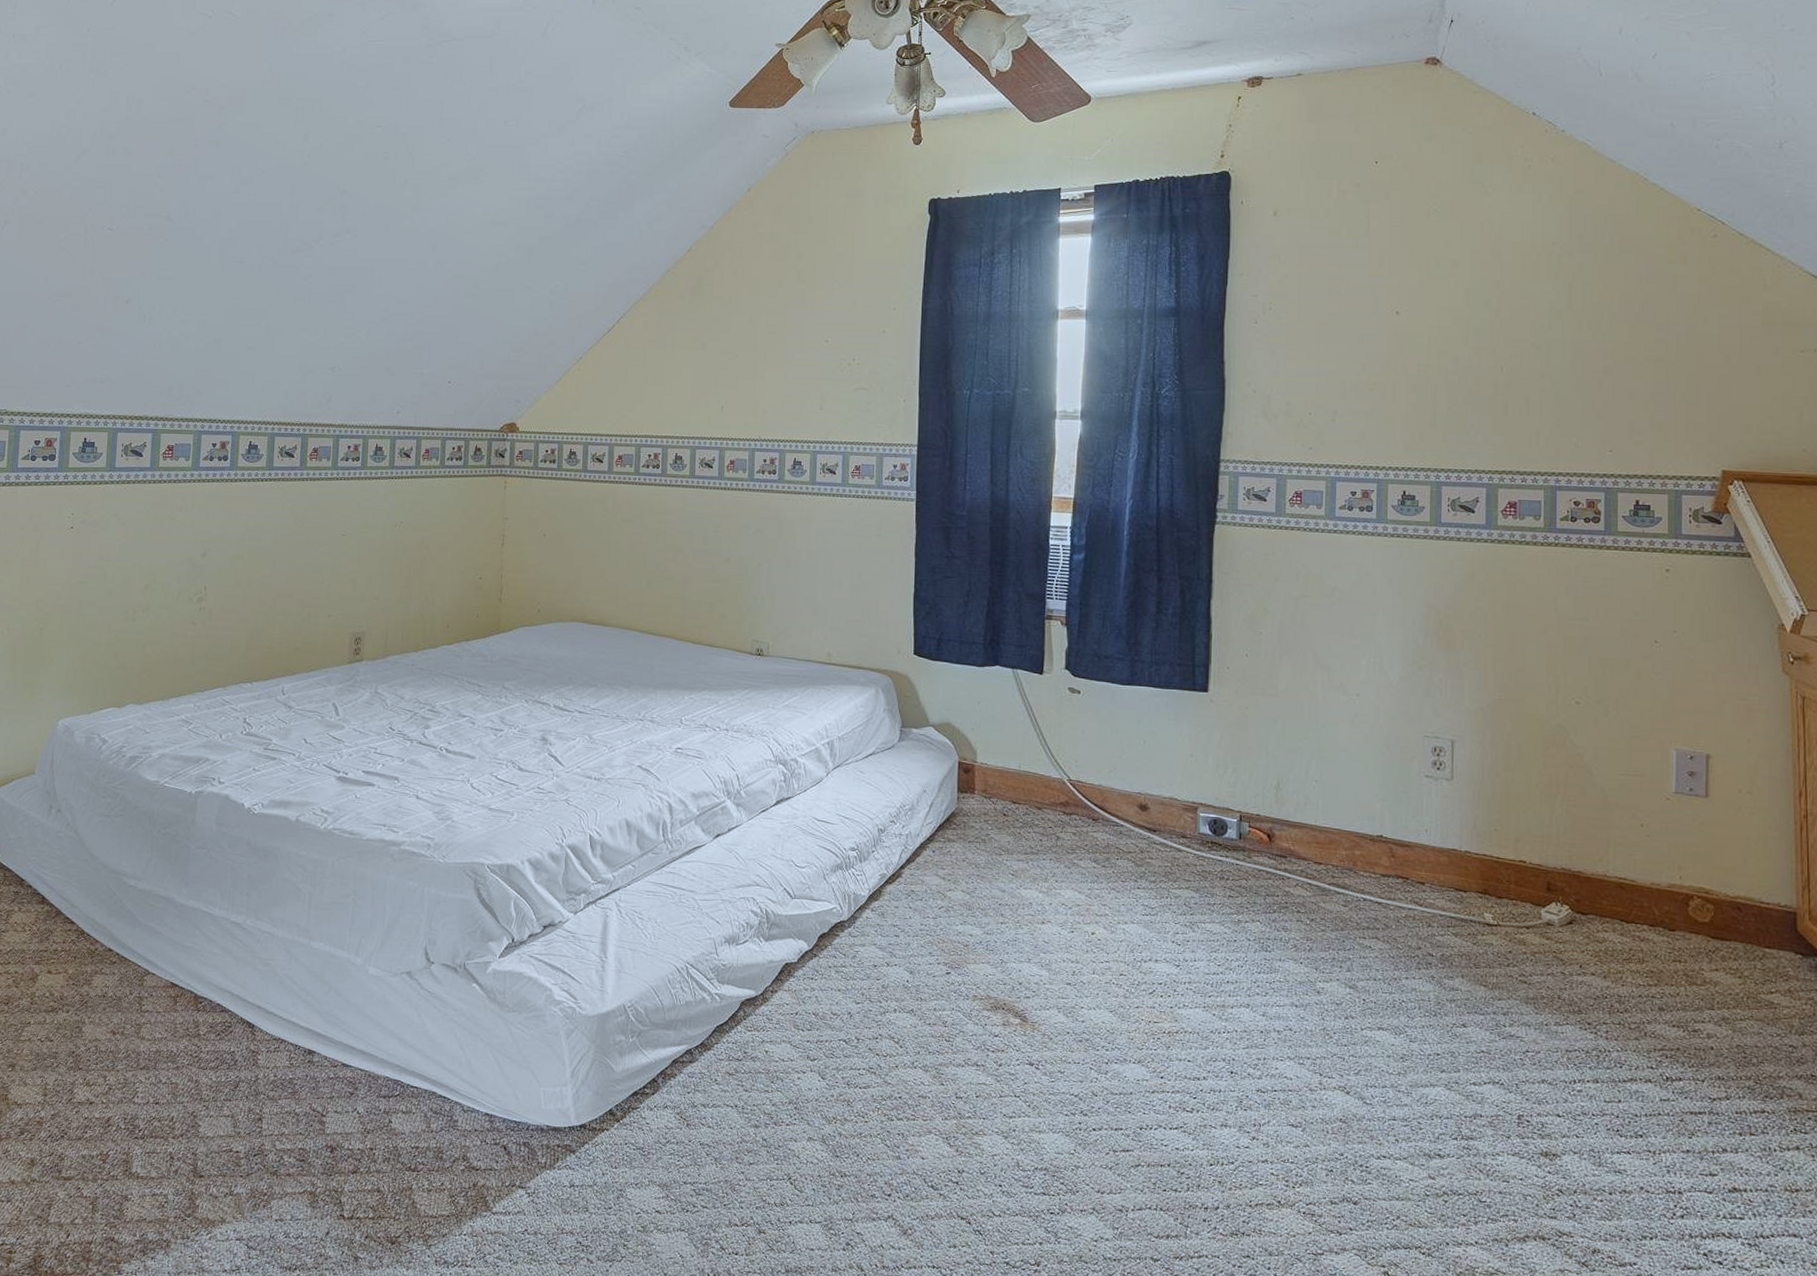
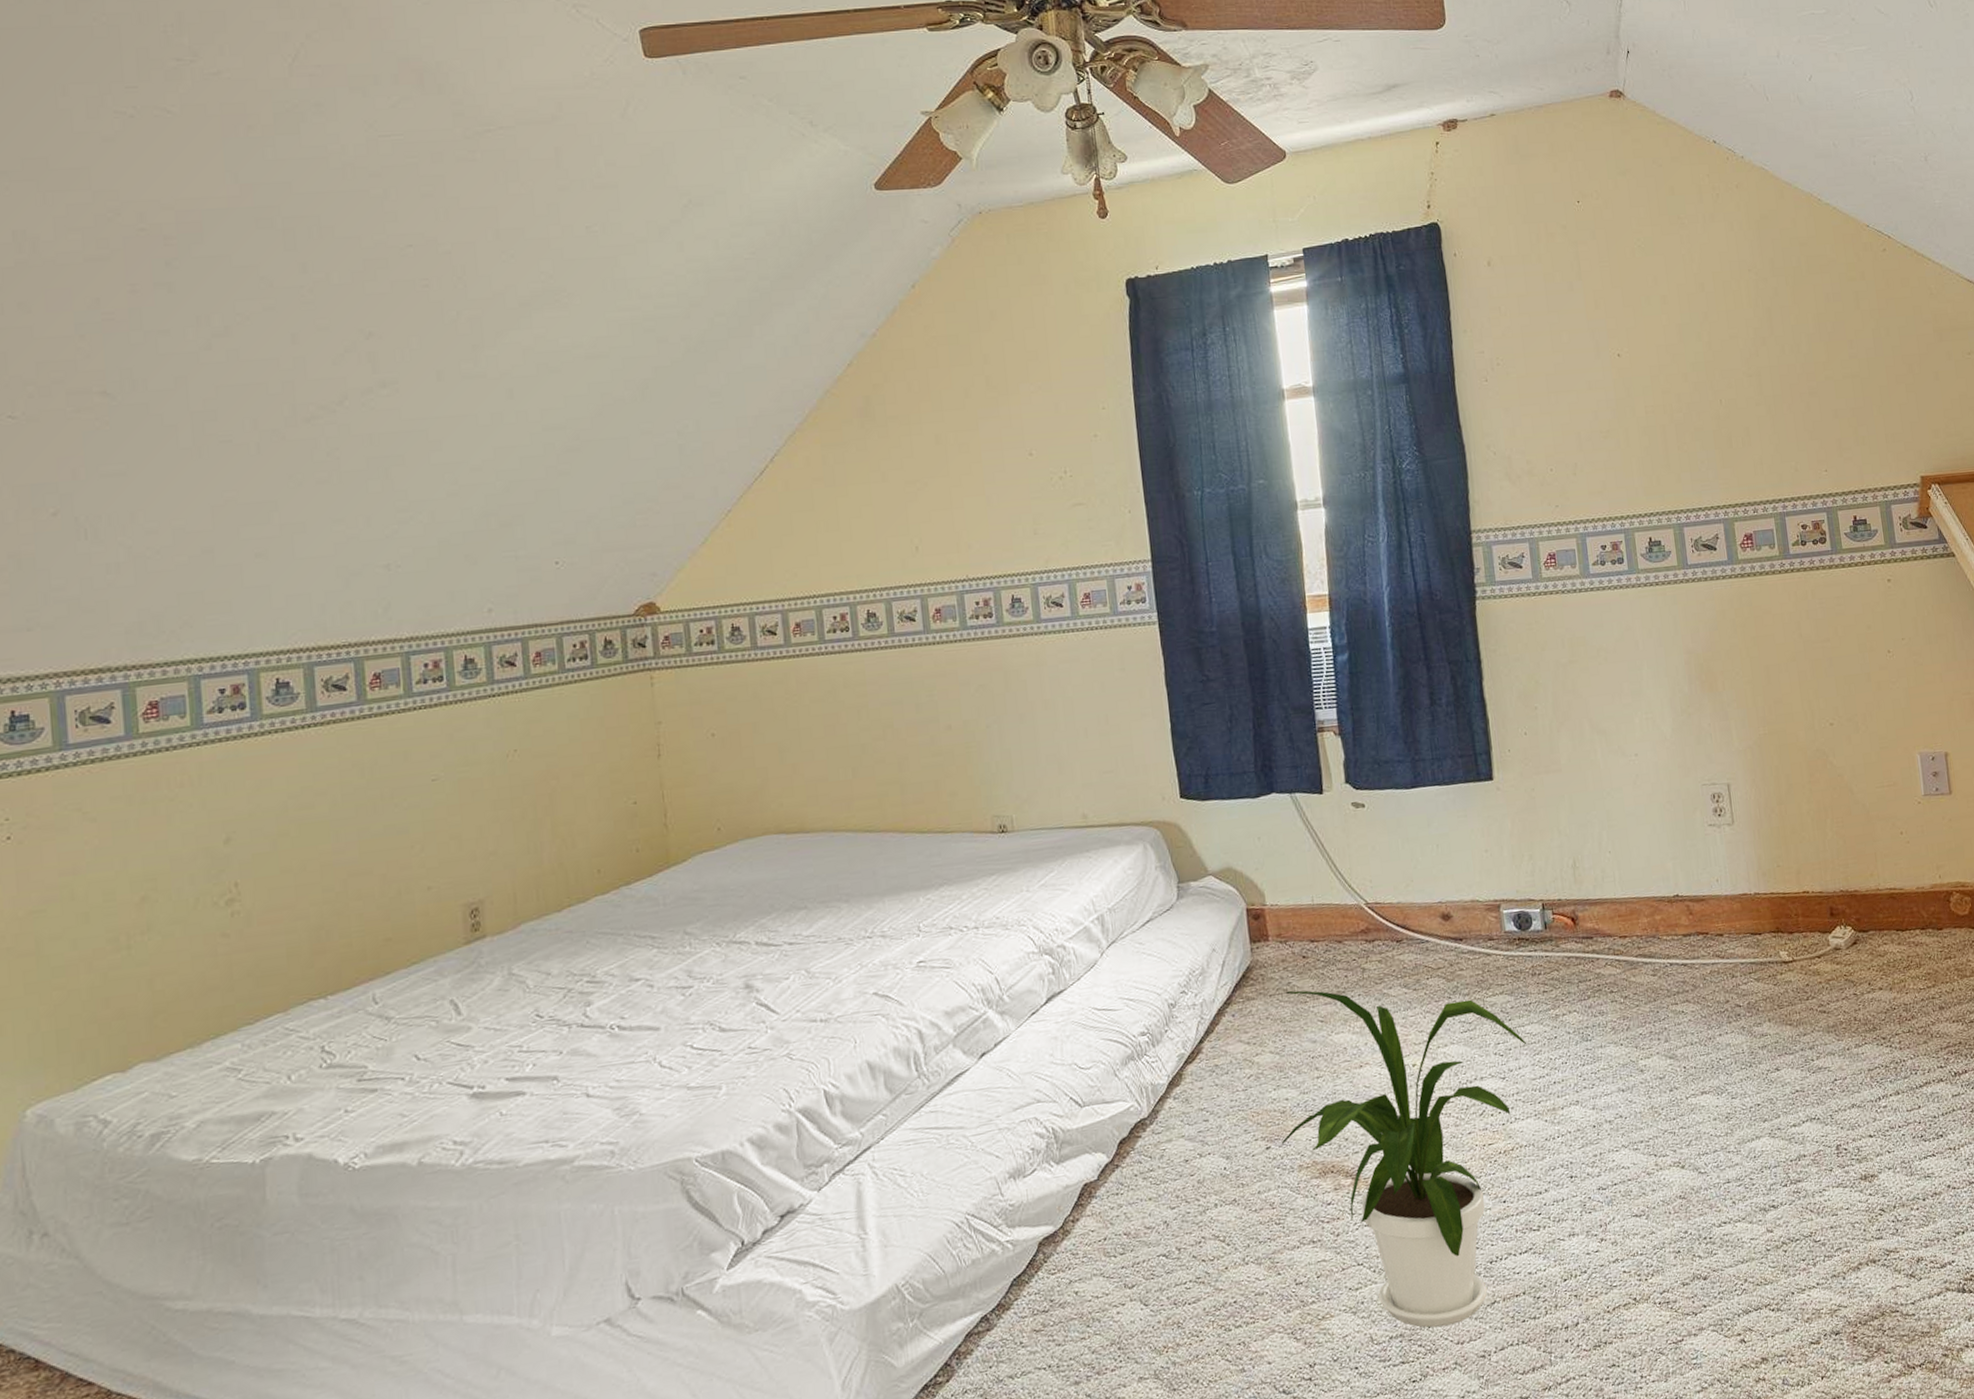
house plant: none [960,841,1206,1174] -> present [1281,990,1527,1328]

